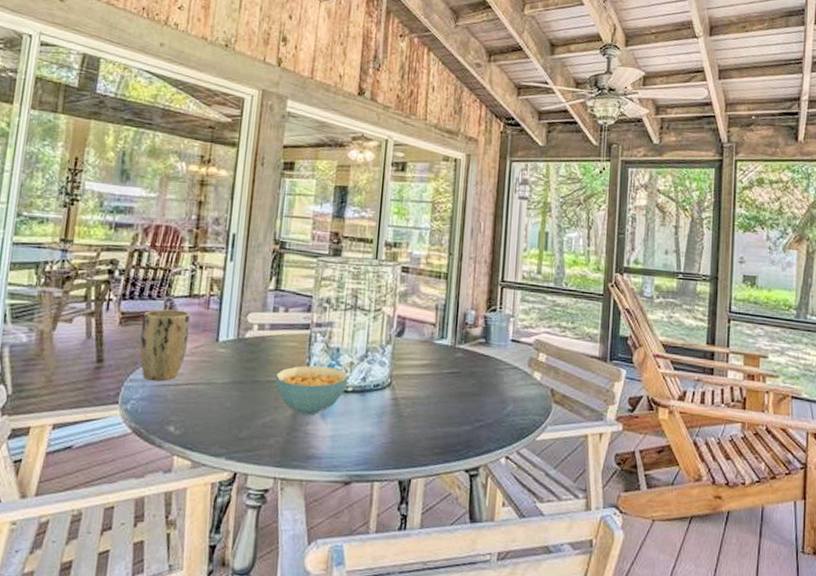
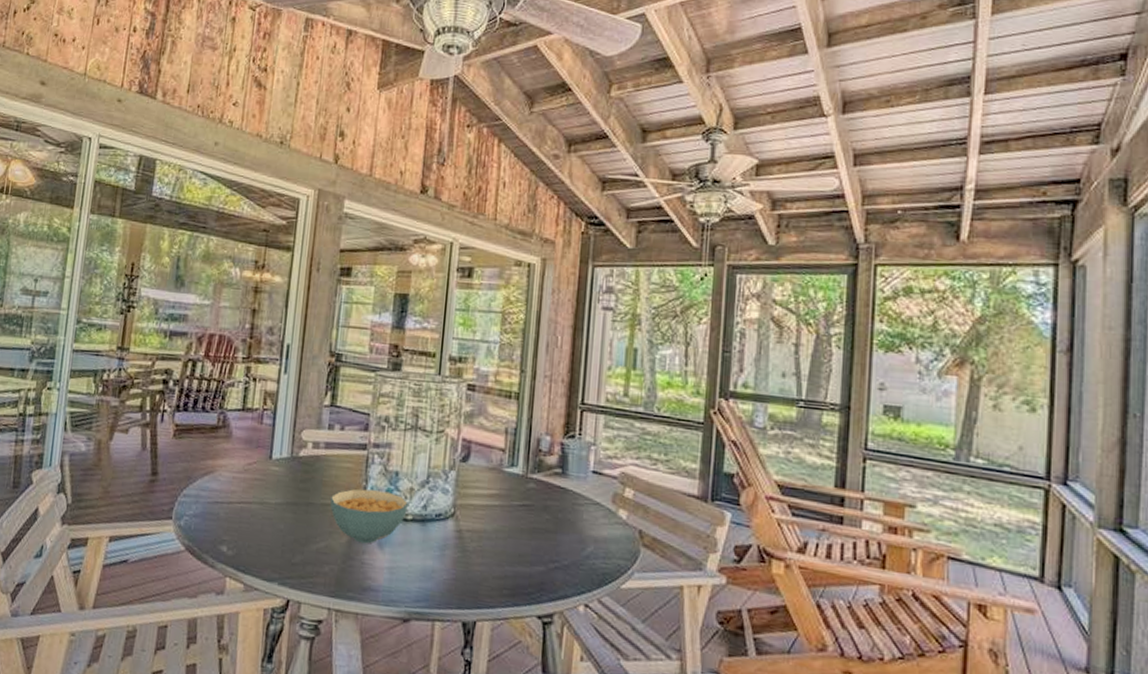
plant pot: present [139,309,191,381] -> none [193,422,244,498]

